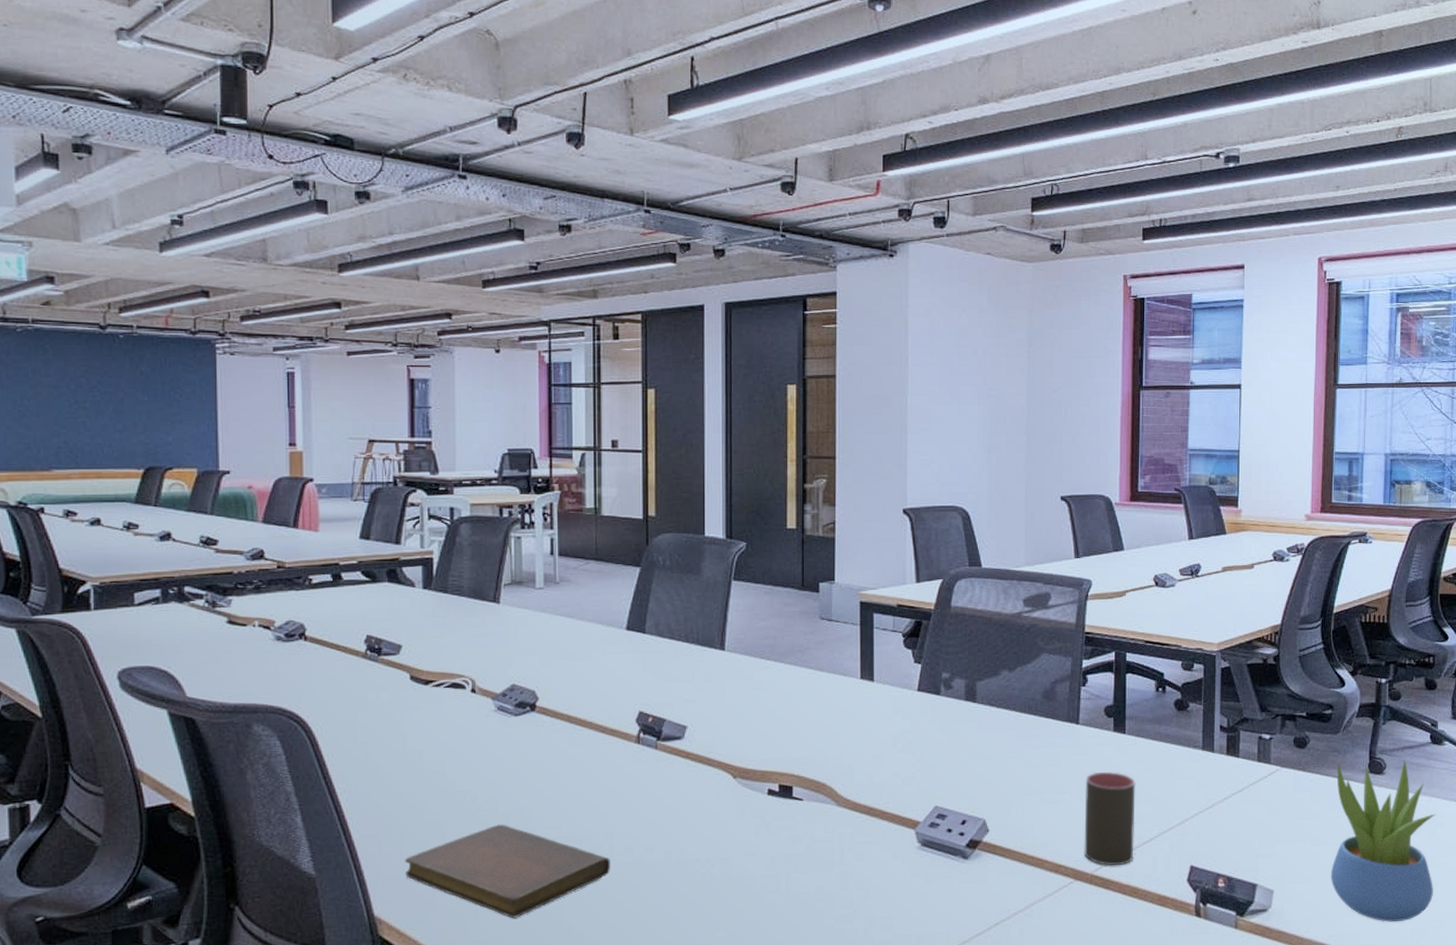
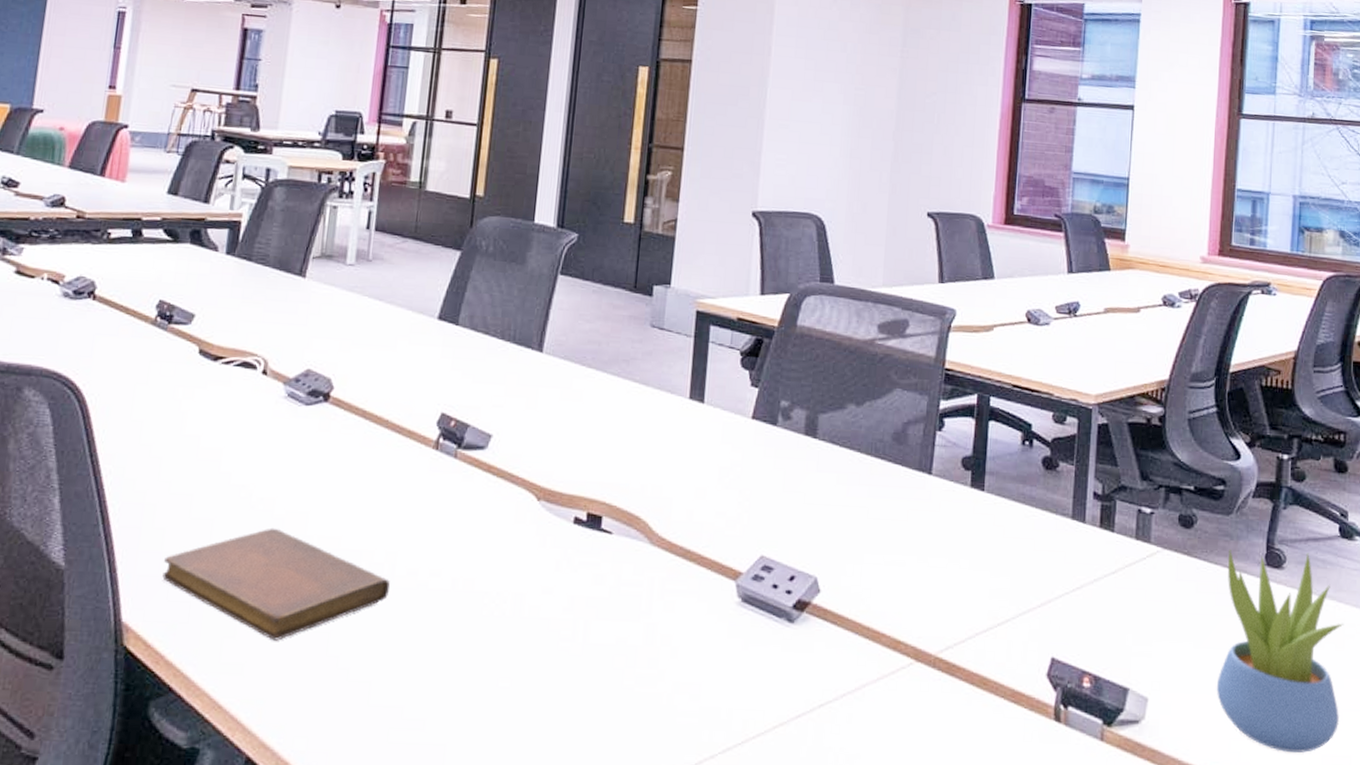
cup: present [1084,771,1135,866] -> none [928,533,993,649]

